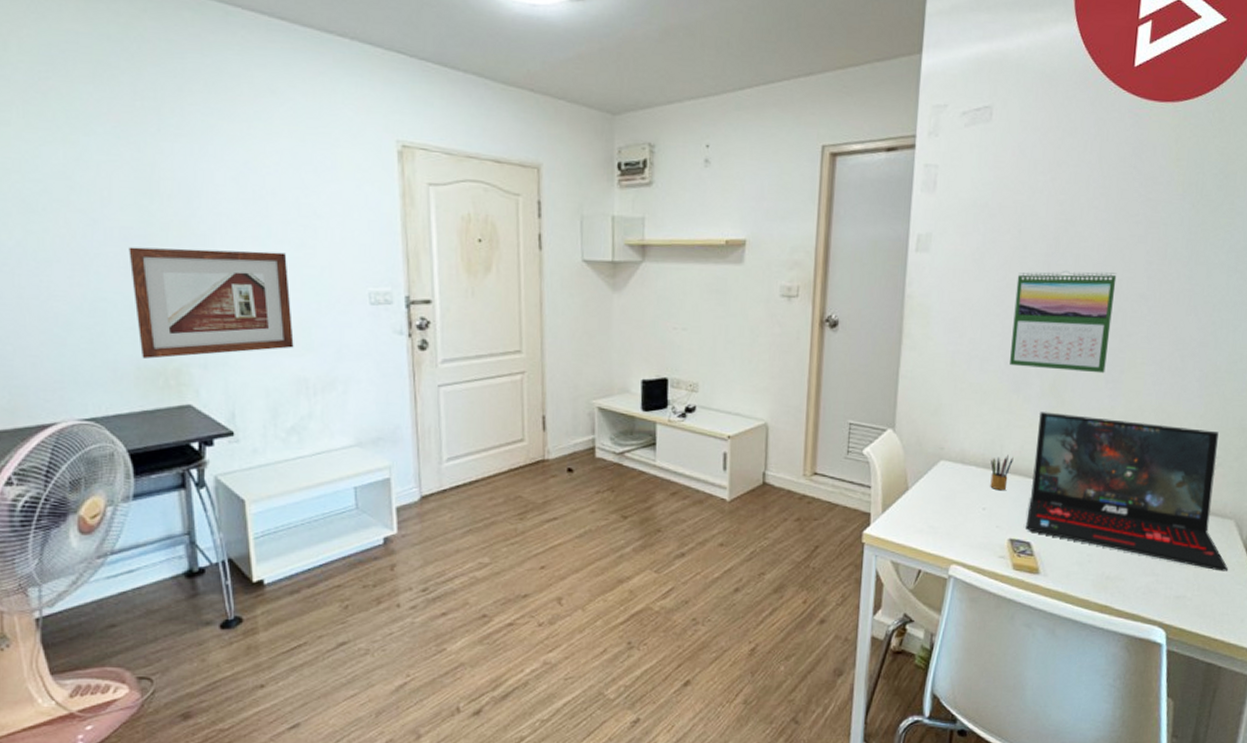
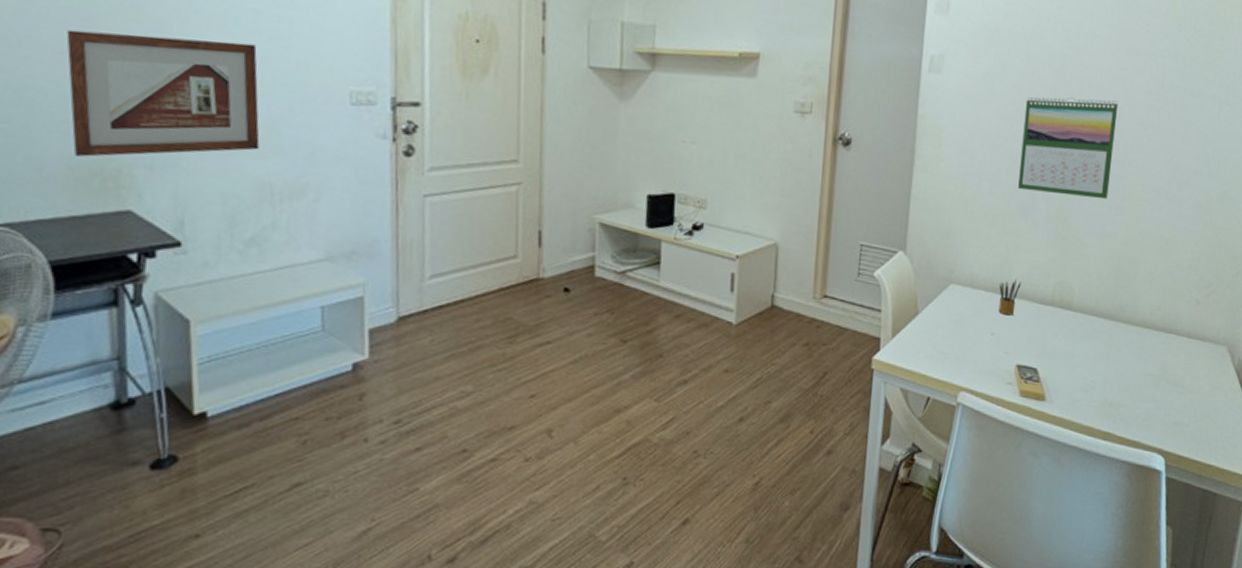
laptop: present [1026,412,1229,572] -> none [1032,236,1222,397]

